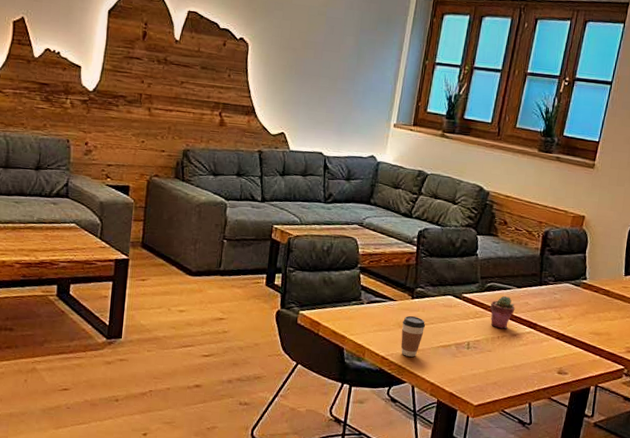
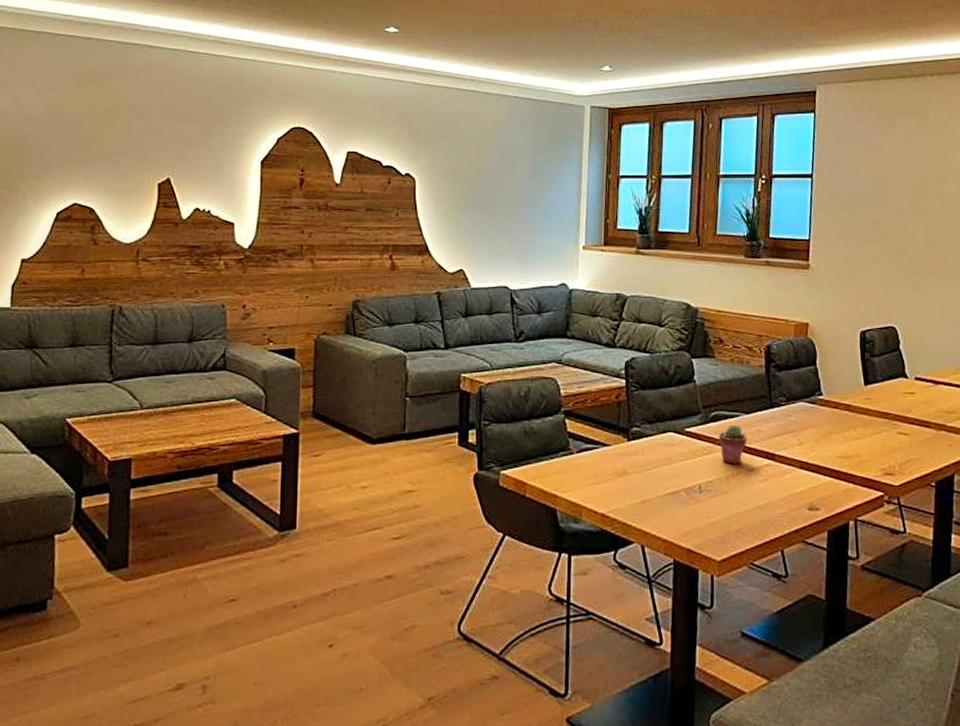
coffee cup: present [401,315,426,357] -> none [620,461,648,511]

